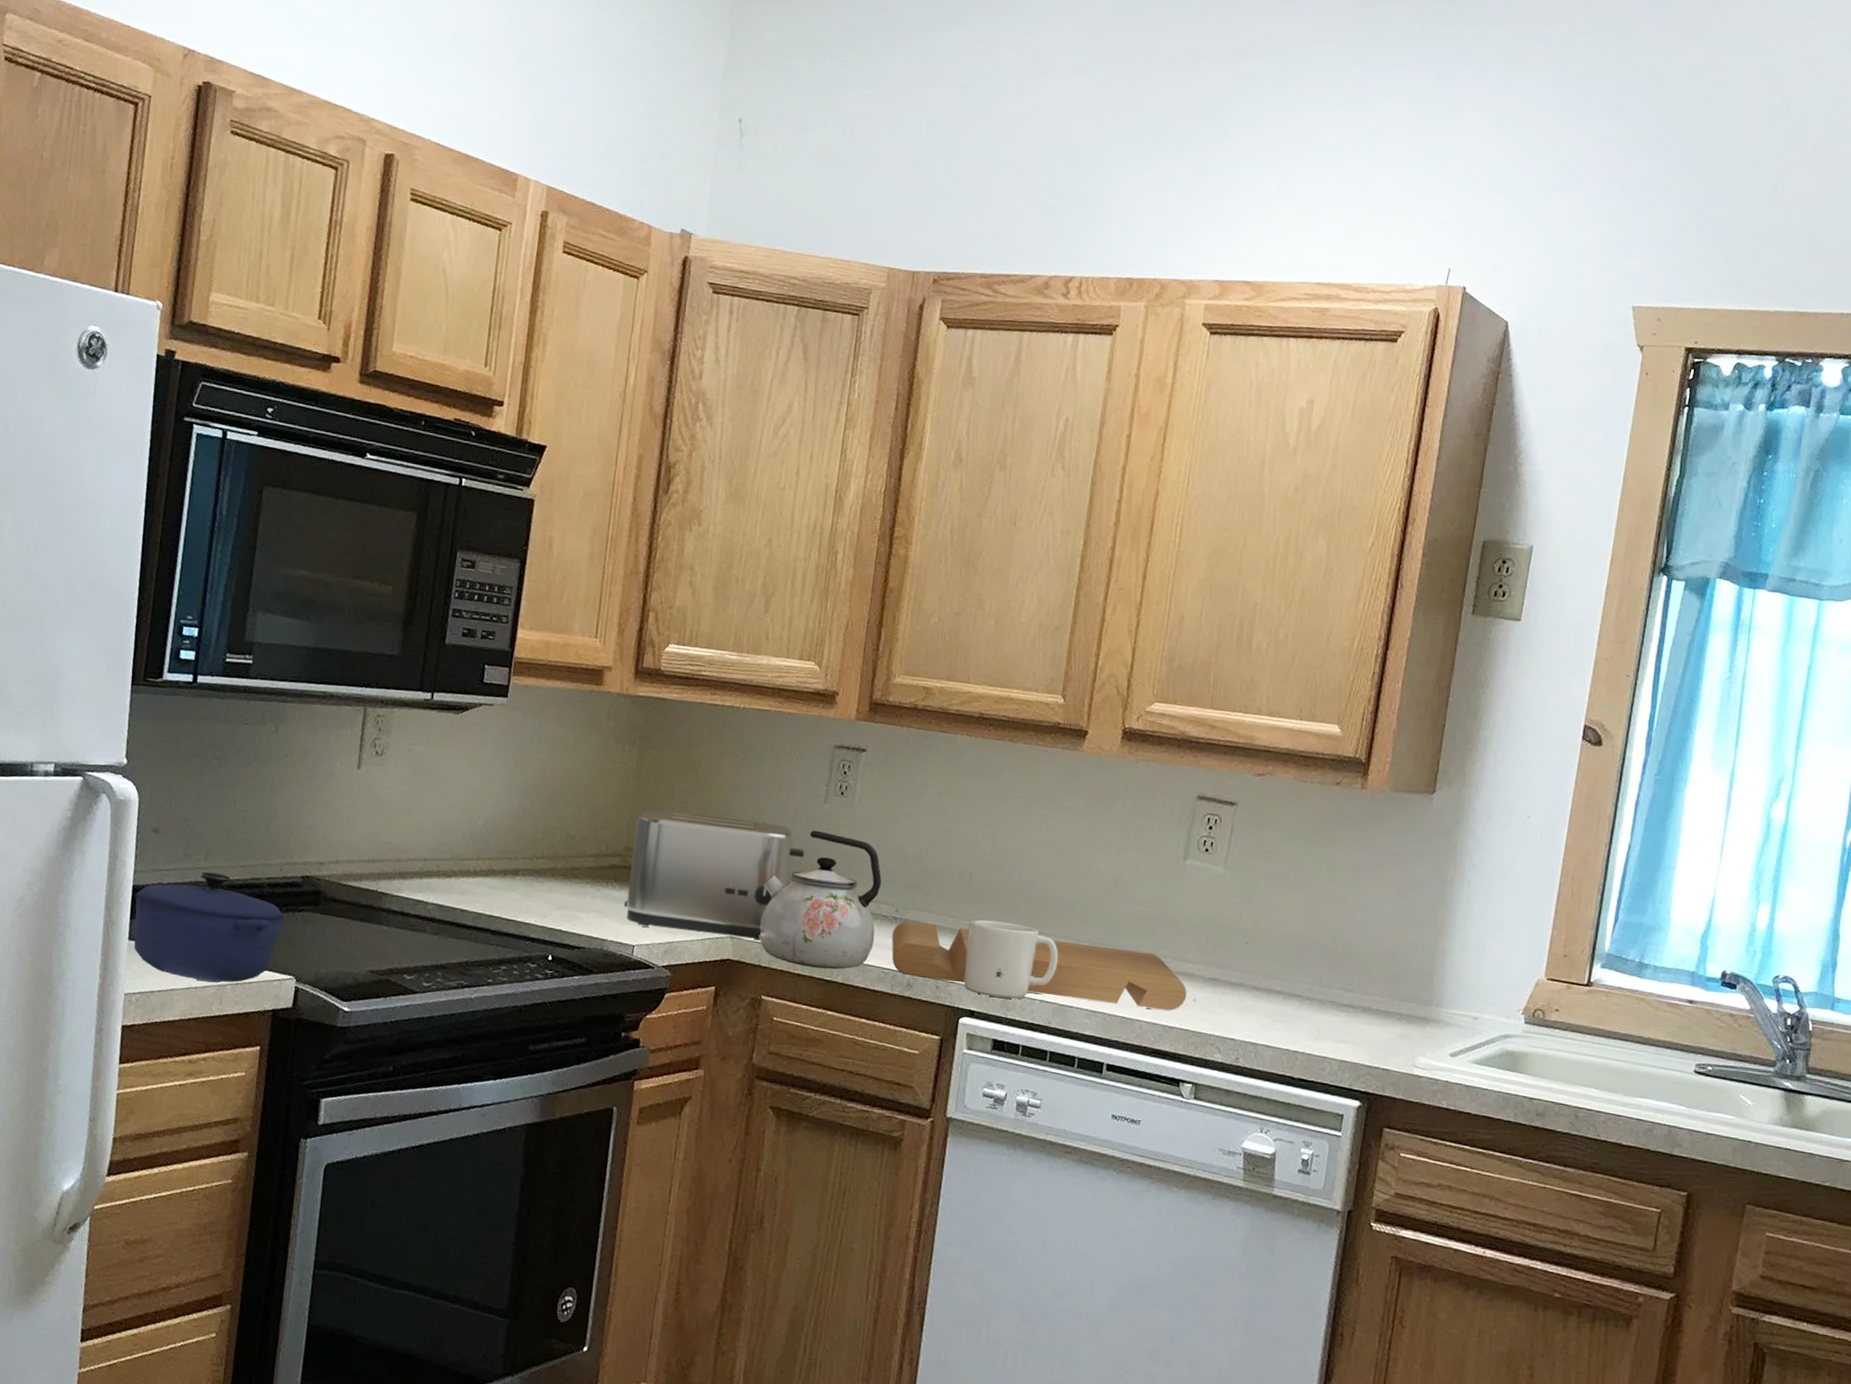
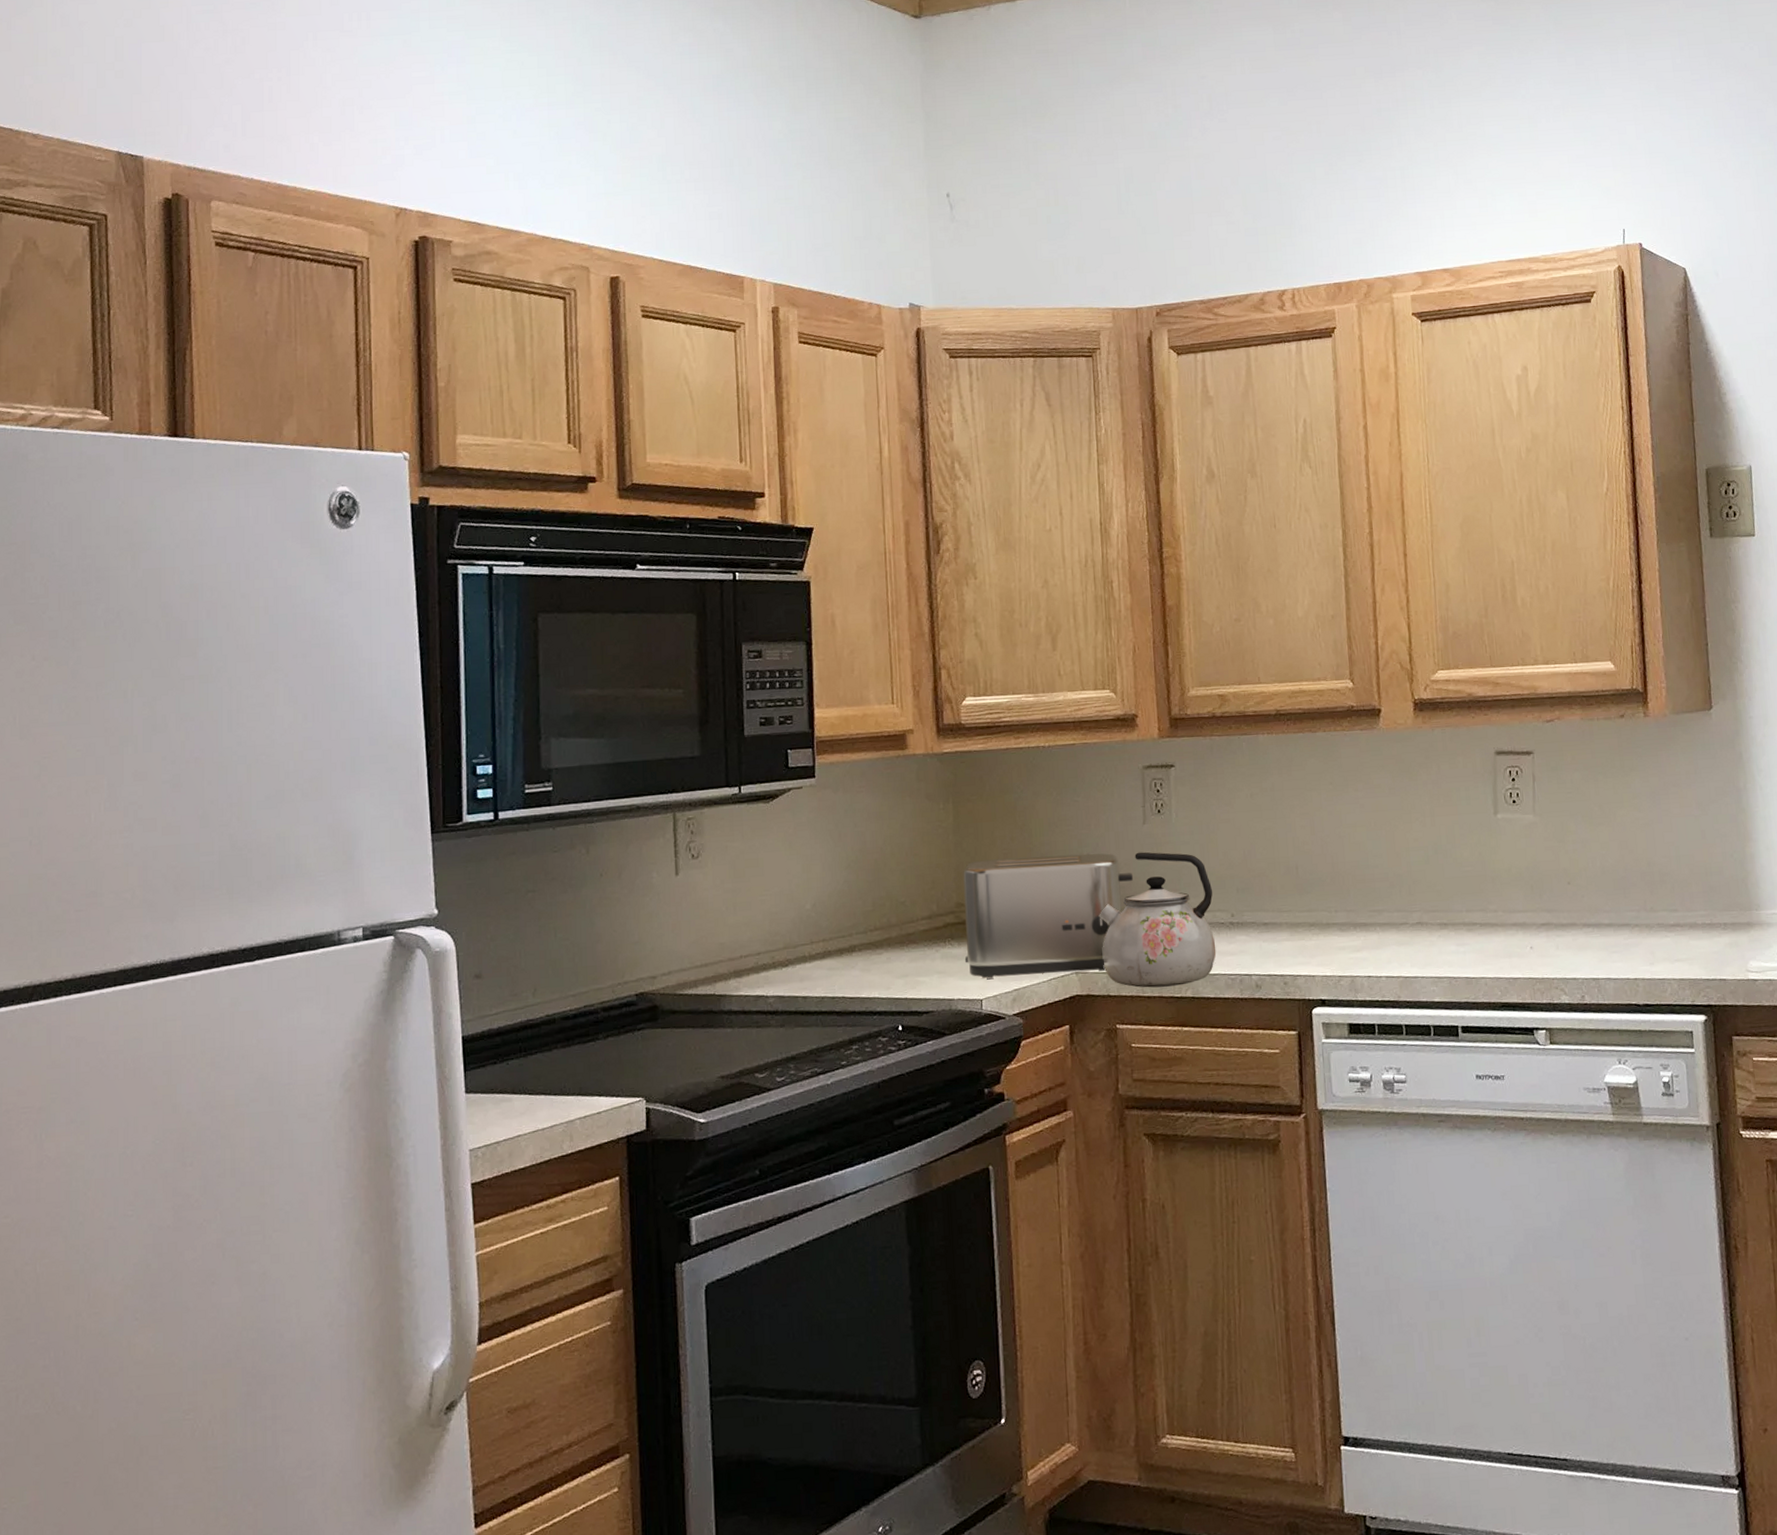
cooking pot: present [134,871,285,983] -> none [466,1007,624,1121]
cutting board: present [891,920,1187,1011] -> none [1232,910,1524,978]
mug: present [963,919,1059,999] -> none [1304,906,1396,983]

